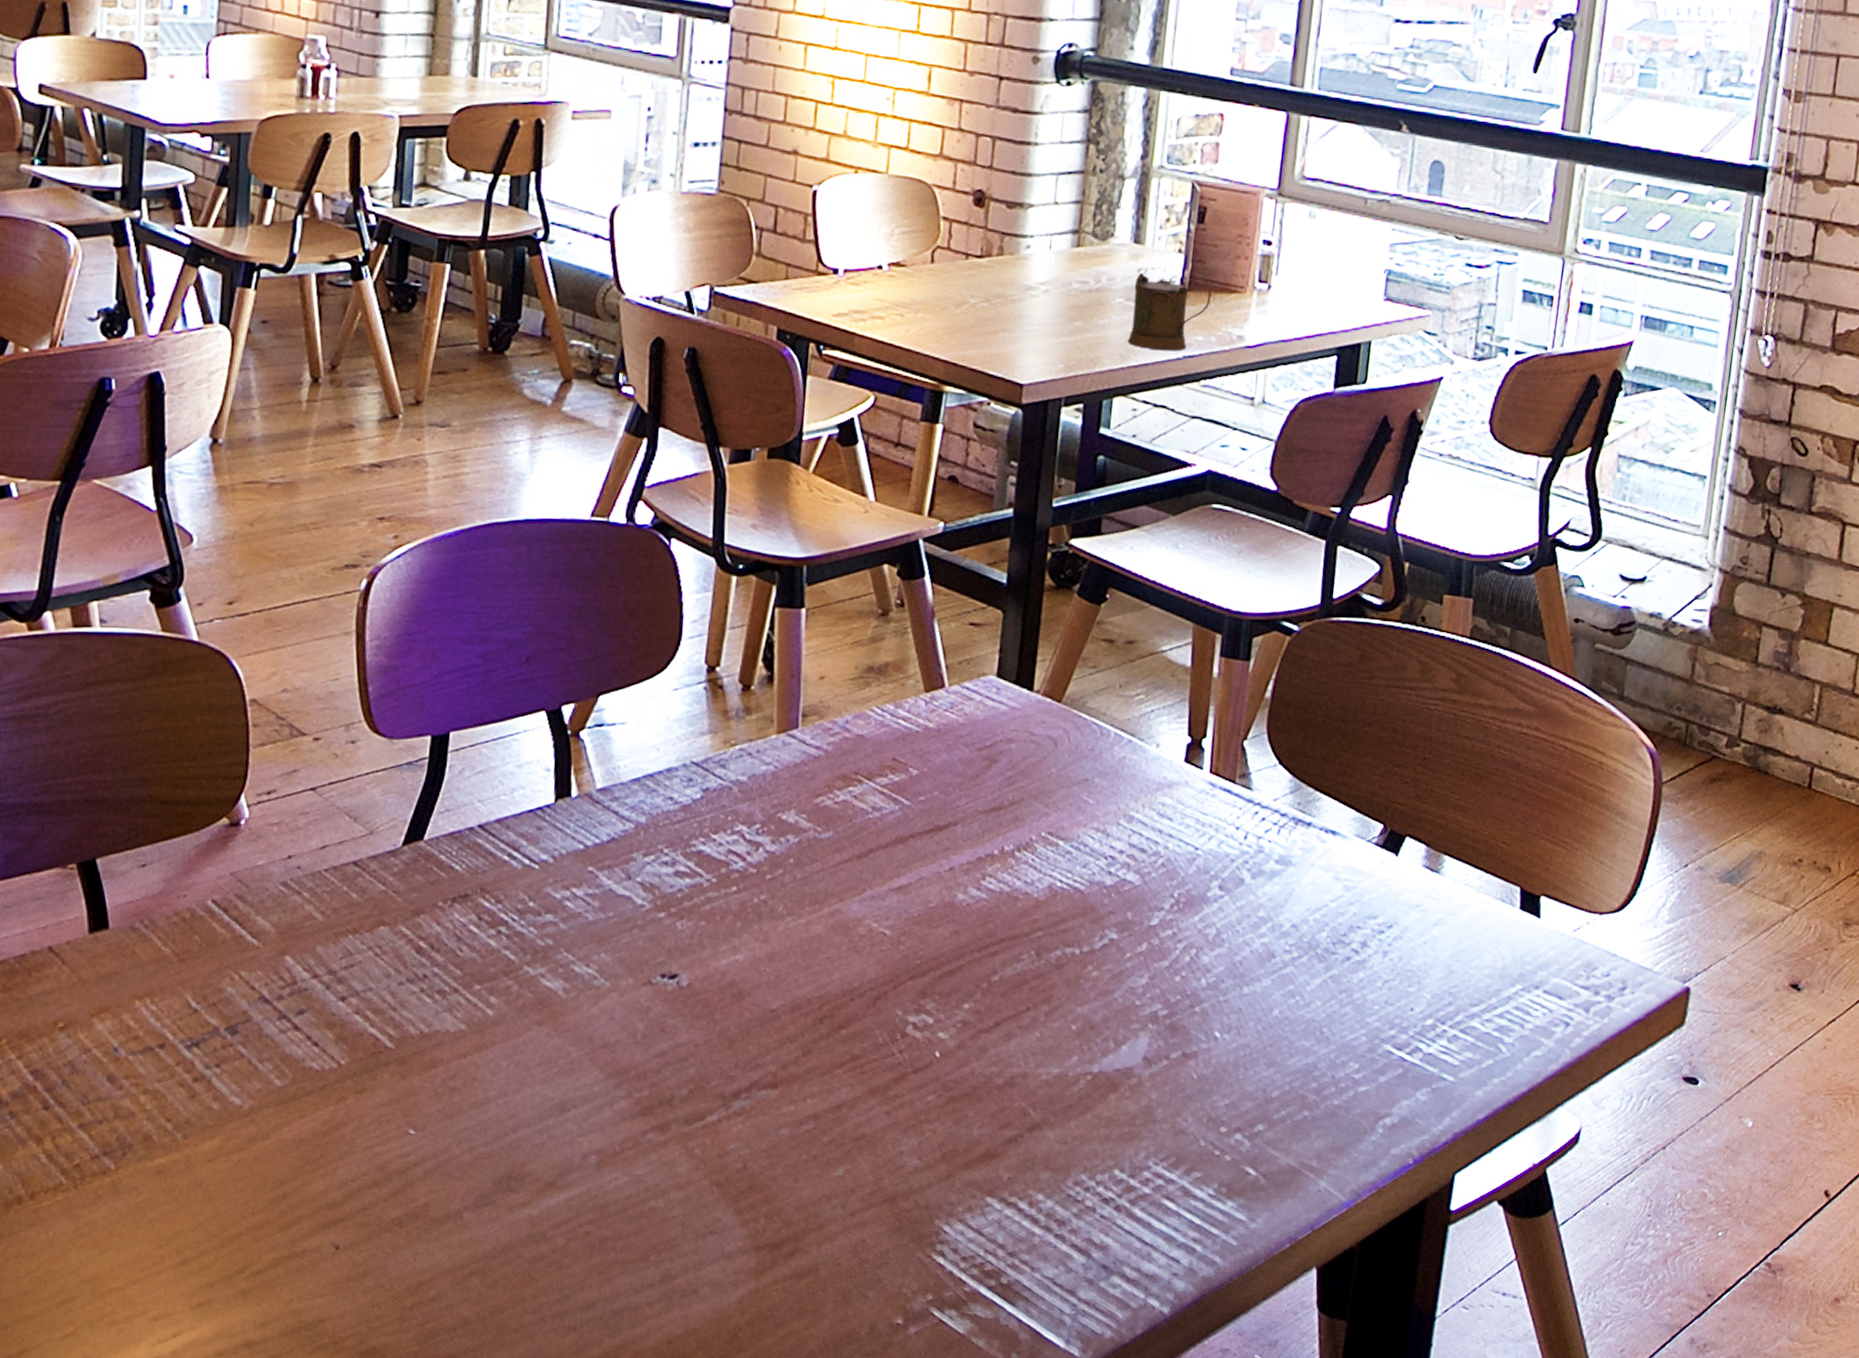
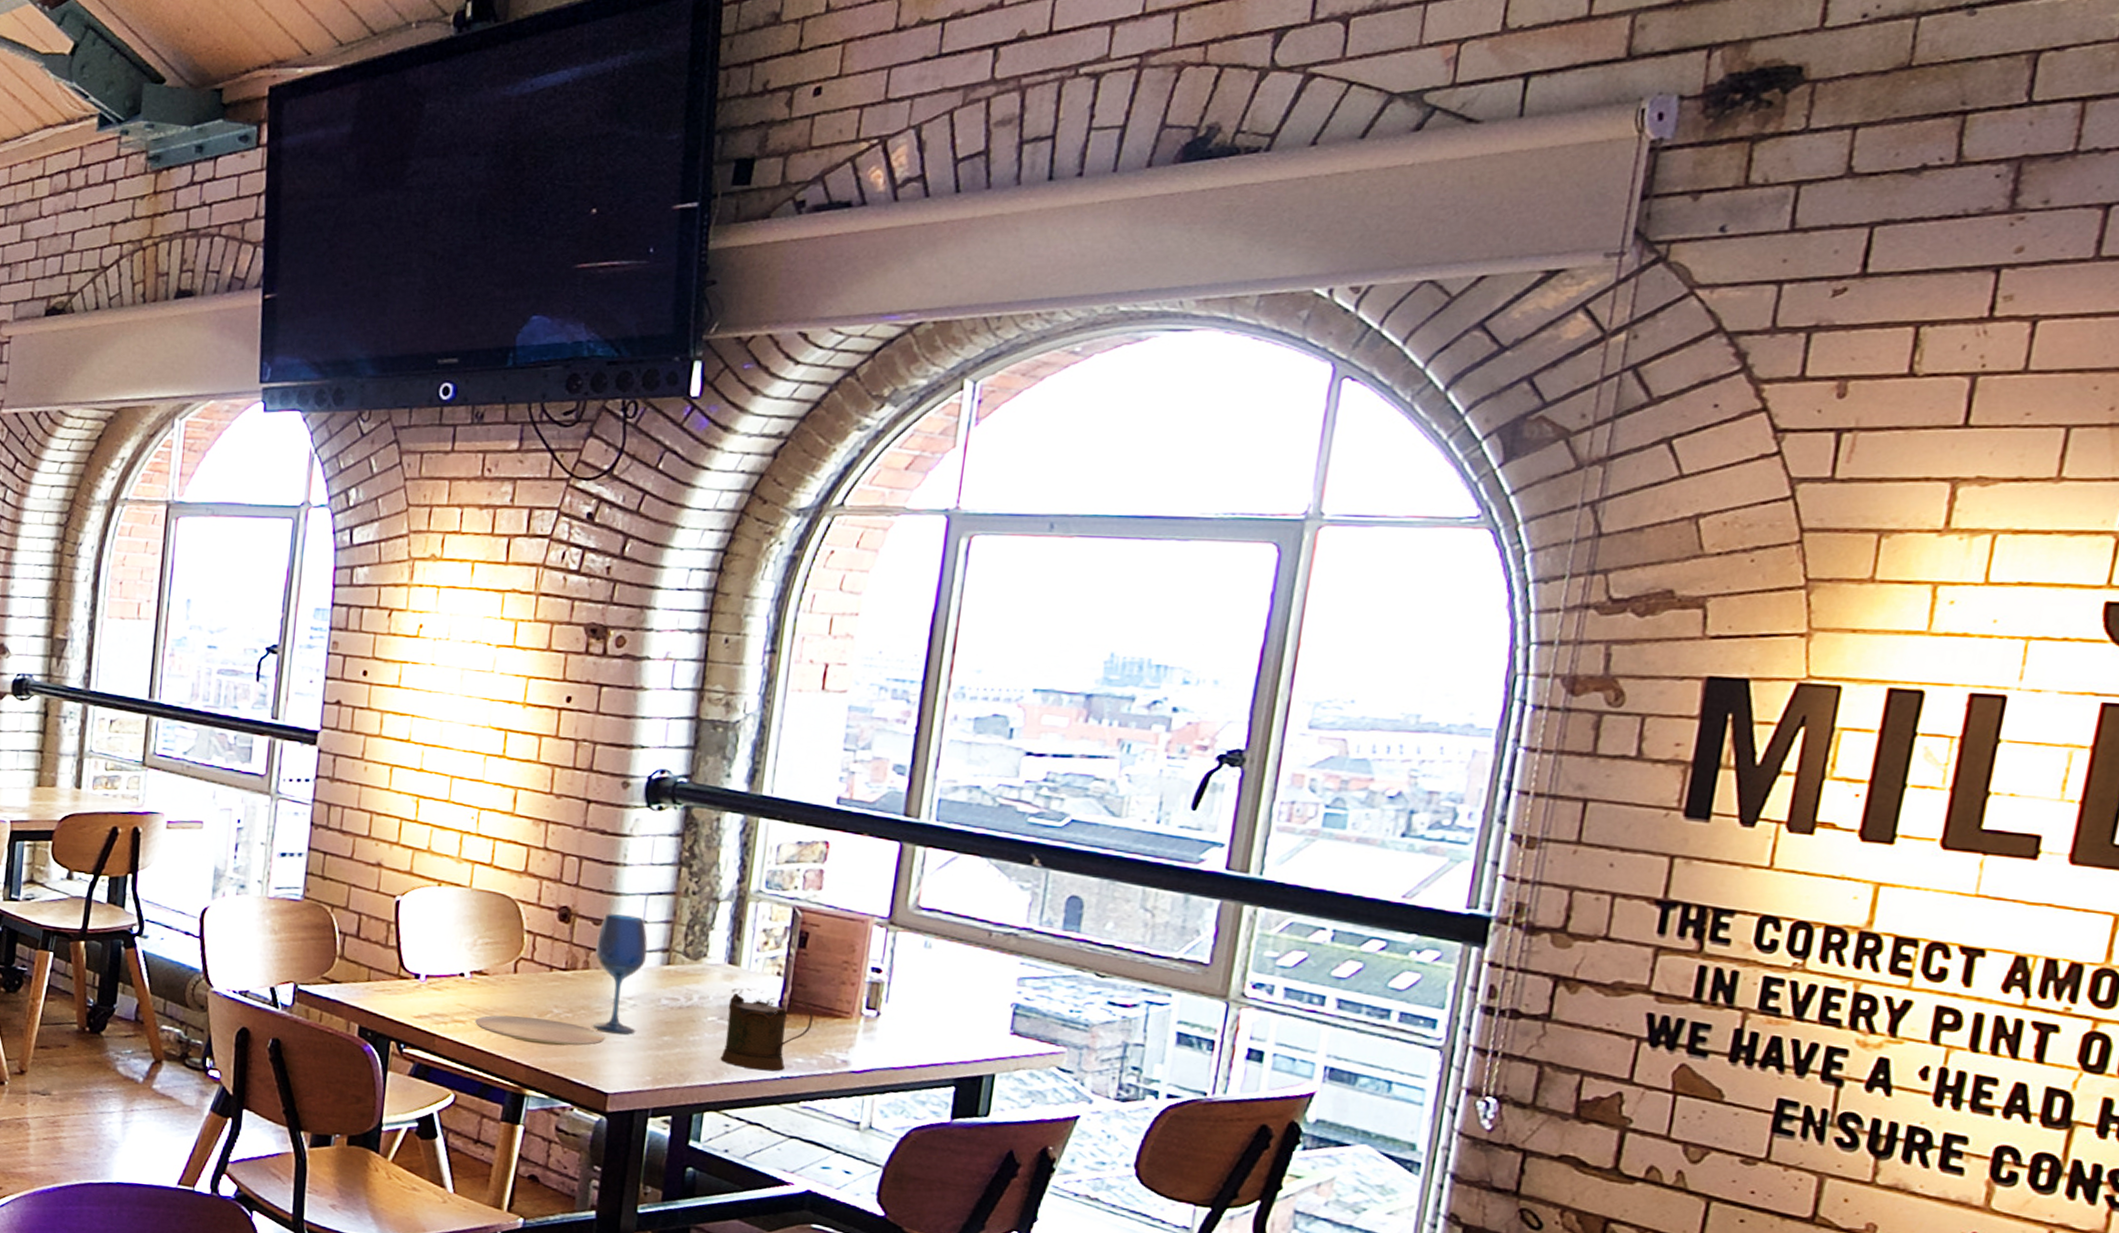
plate: none [894,308,1020,338] -> present [475,1015,605,1046]
wineglass: none [1007,196,1059,322] -> present [592,914,648,1034]

